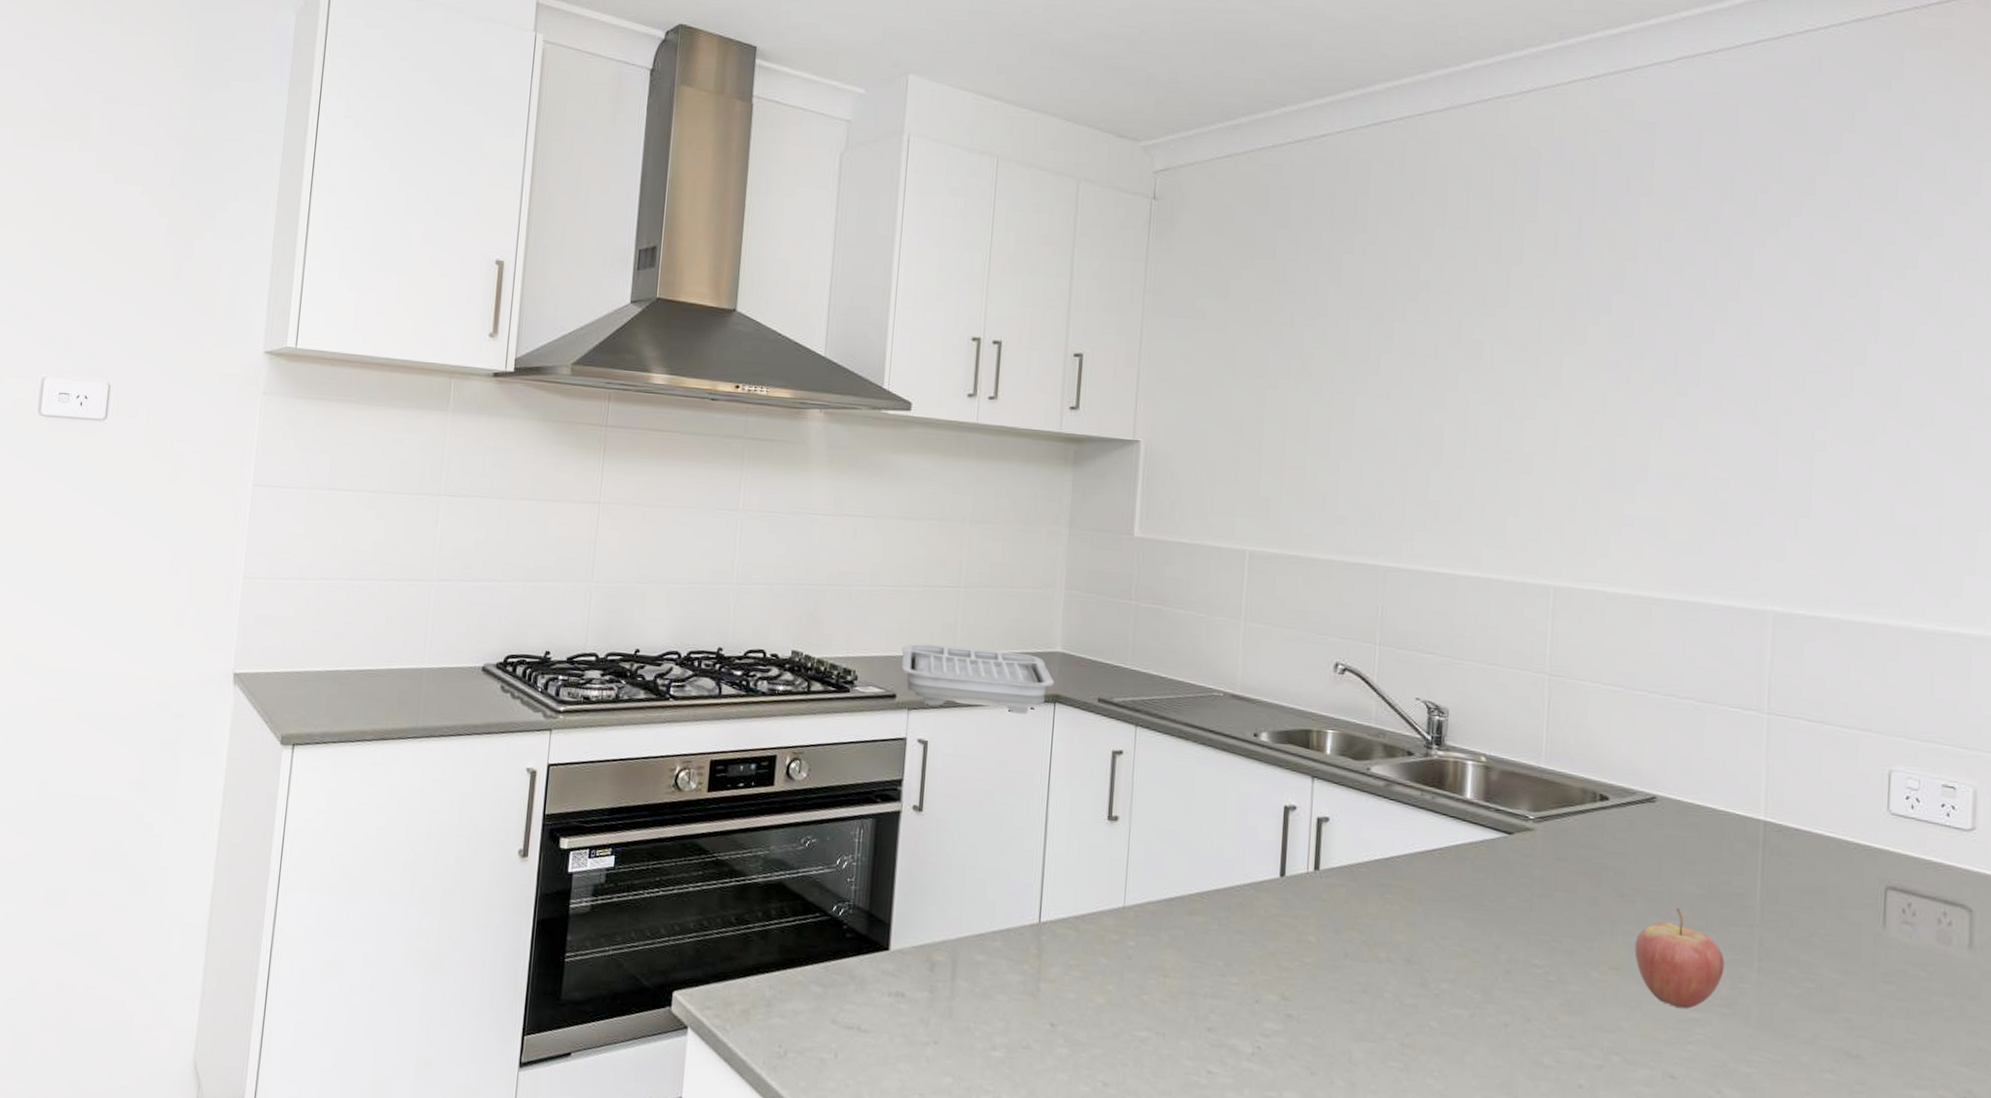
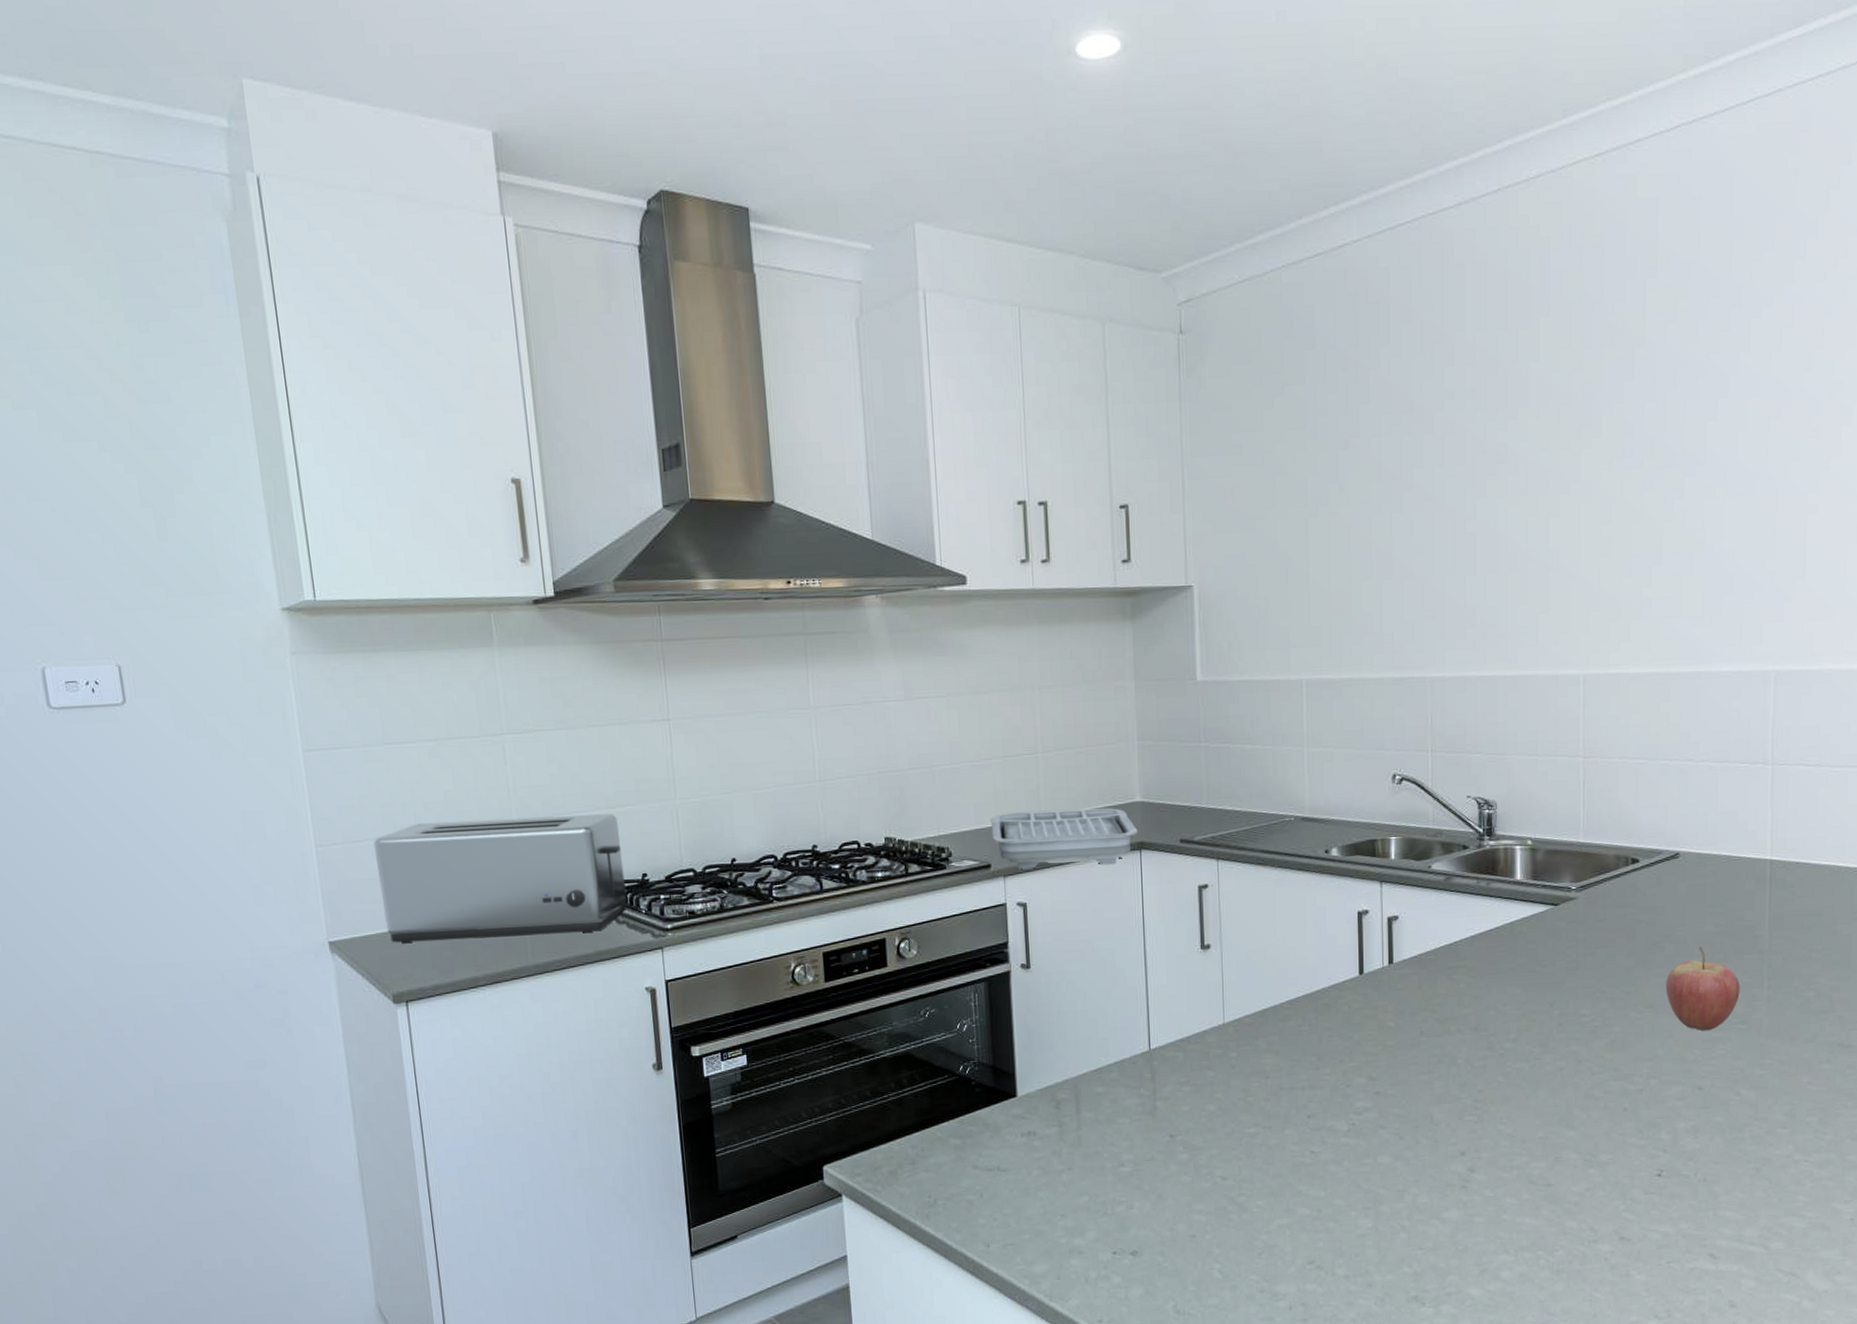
toaster: none [291,569,532,703] -> present [373,814,627,943]

